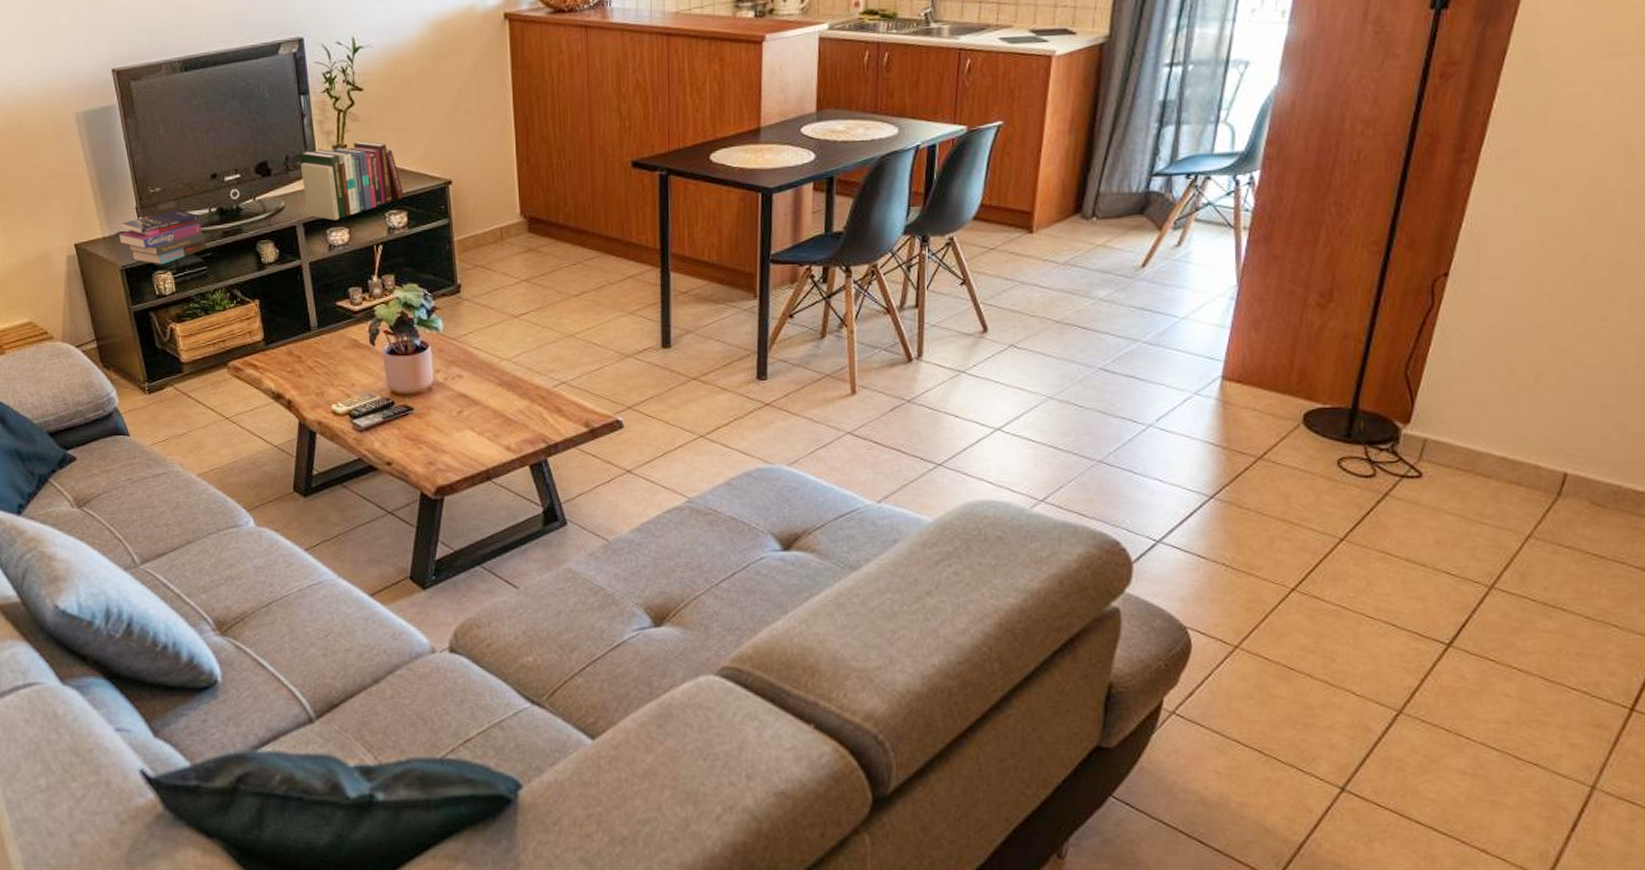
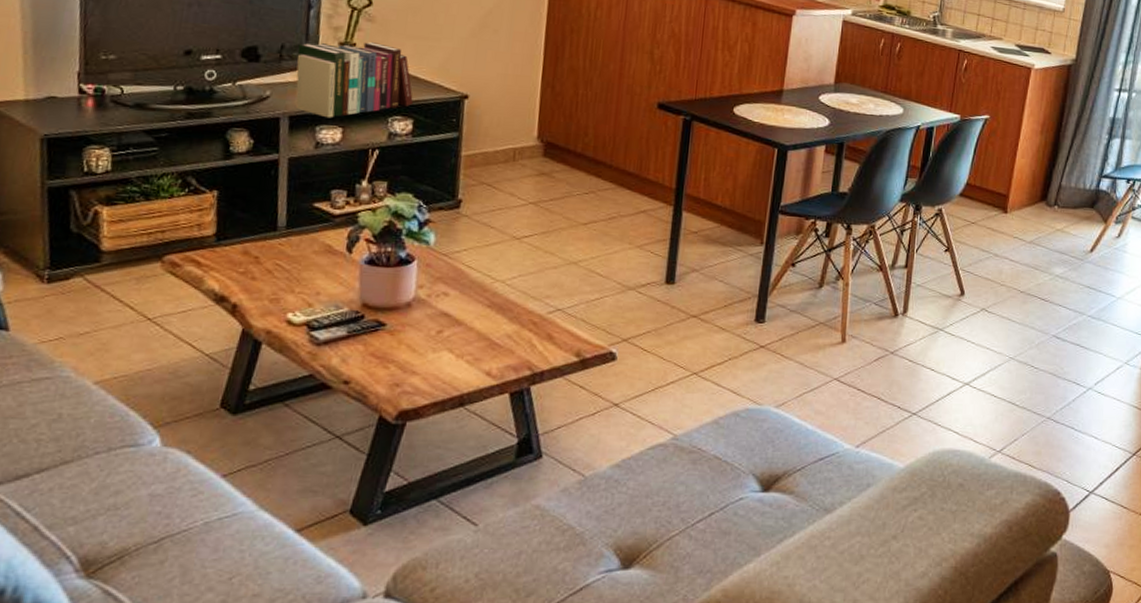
books: present [118,209,207,265] -> none [47,81,164,140]

